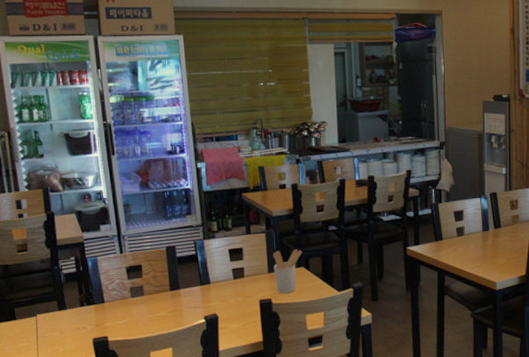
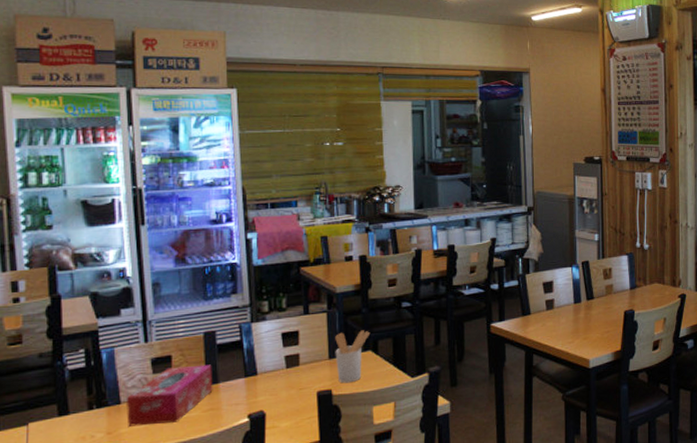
tissue box: none [109,273,176,321] -> present [127,364,213,427]

